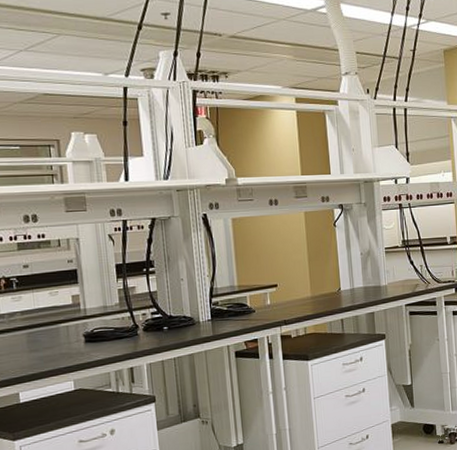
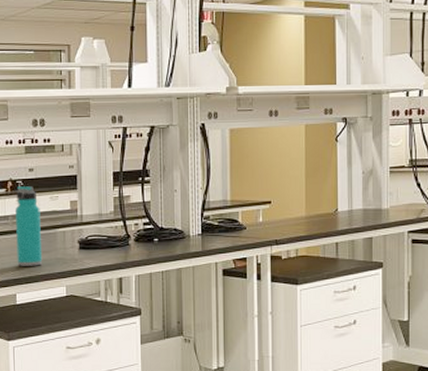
water bottle: none [11,283,46,364] -> present [16,186,43,266]

